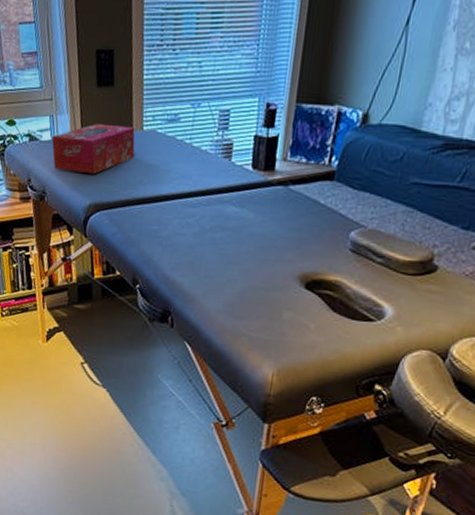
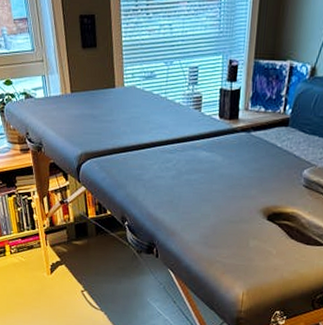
tissue box: present [51,123,135,175] -> none [44,81,118,127]

